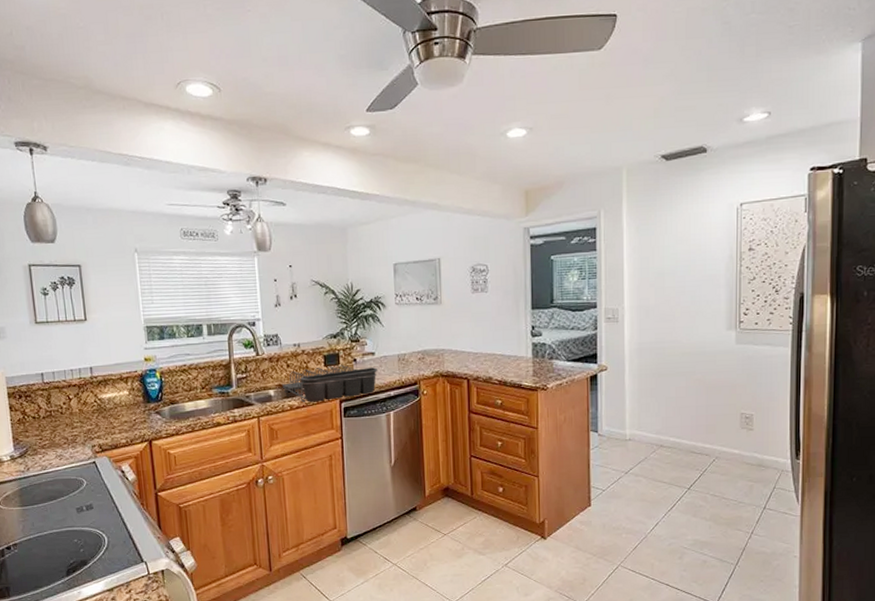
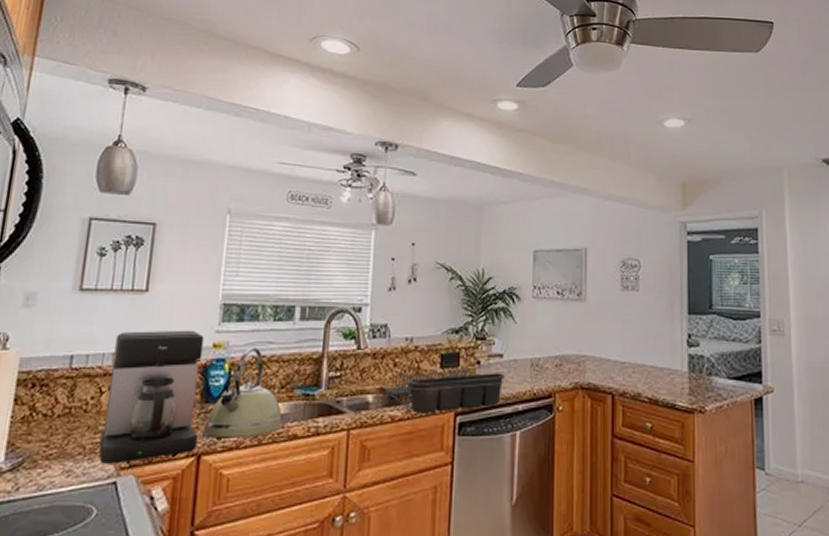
coffee maker: none [71,348,147,450] -> present [99,330,204,464]
kettle: none [149,359,210,428] -> present [202,348,285,438]

